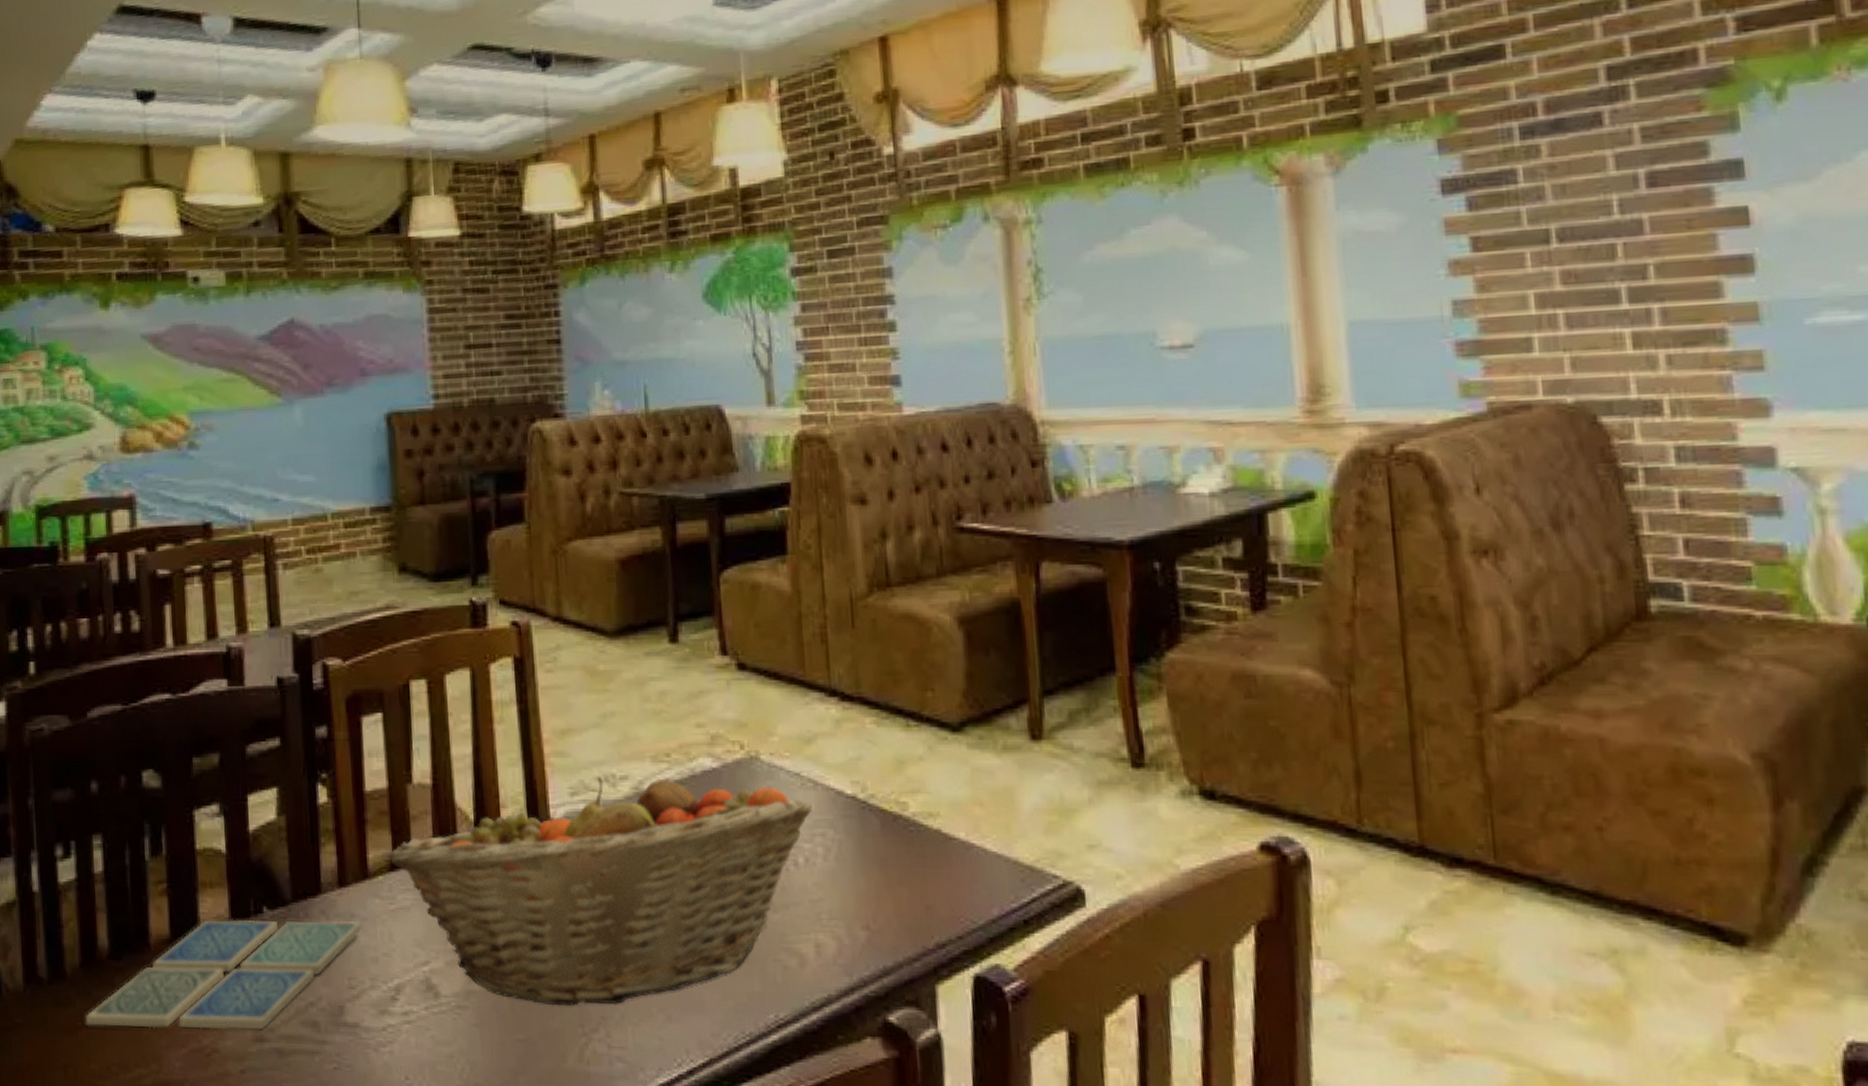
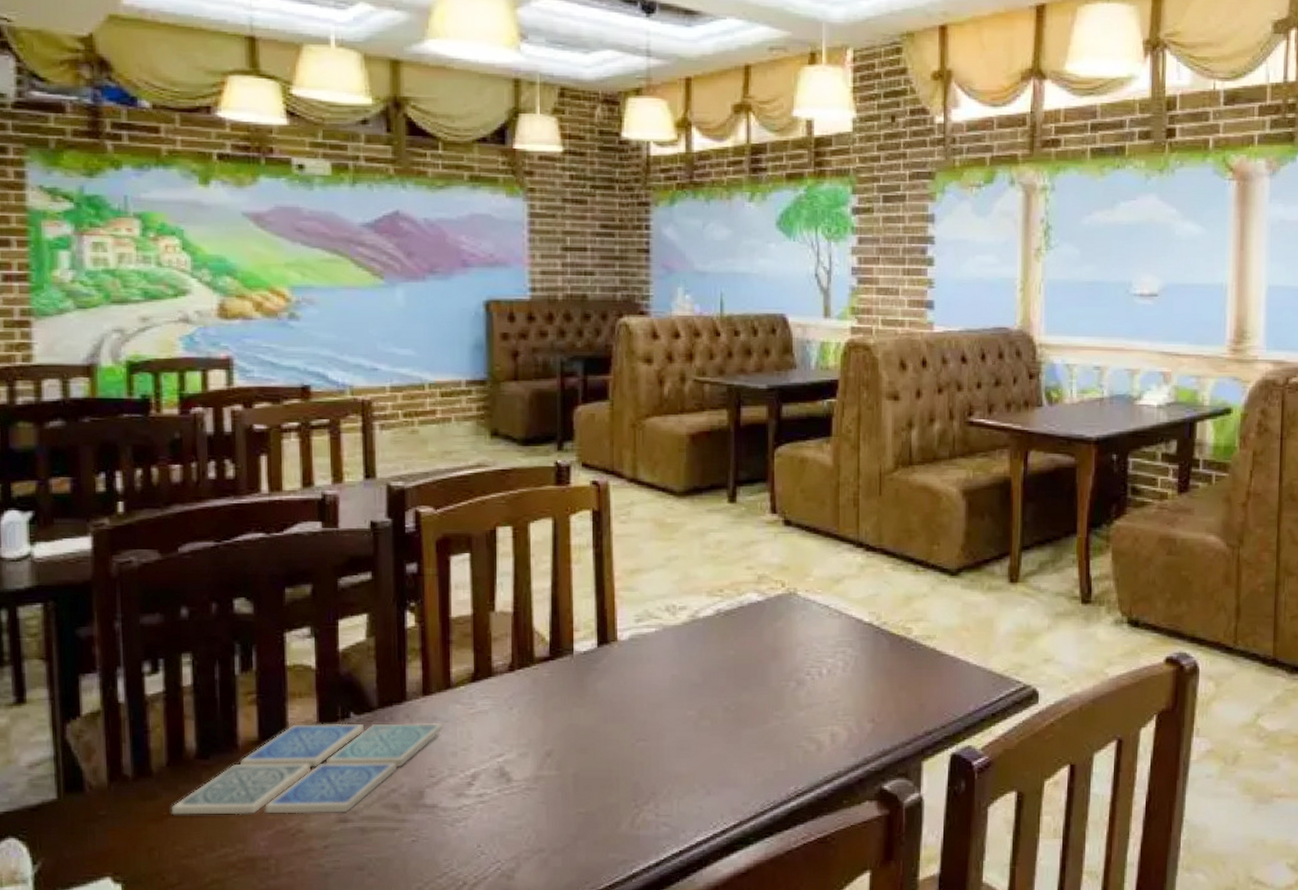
fruit basket: present [388,776,812,1007] -> none [470,607,836,786]

